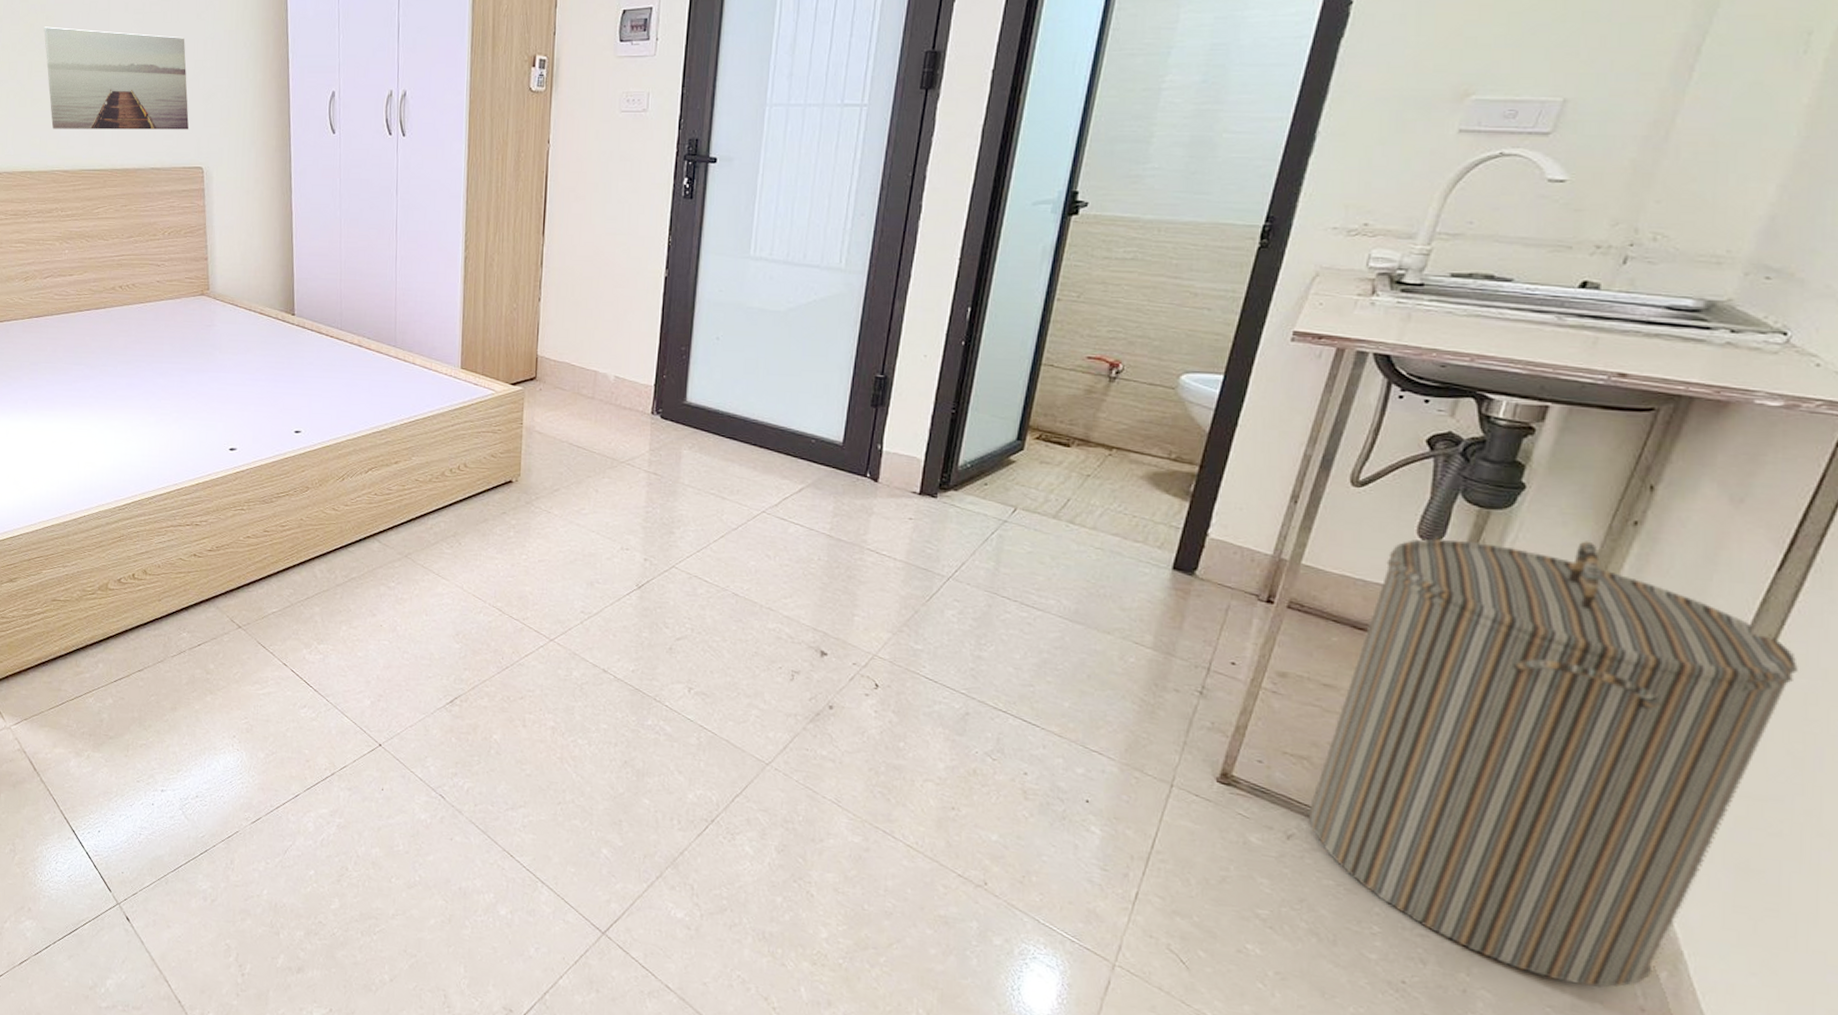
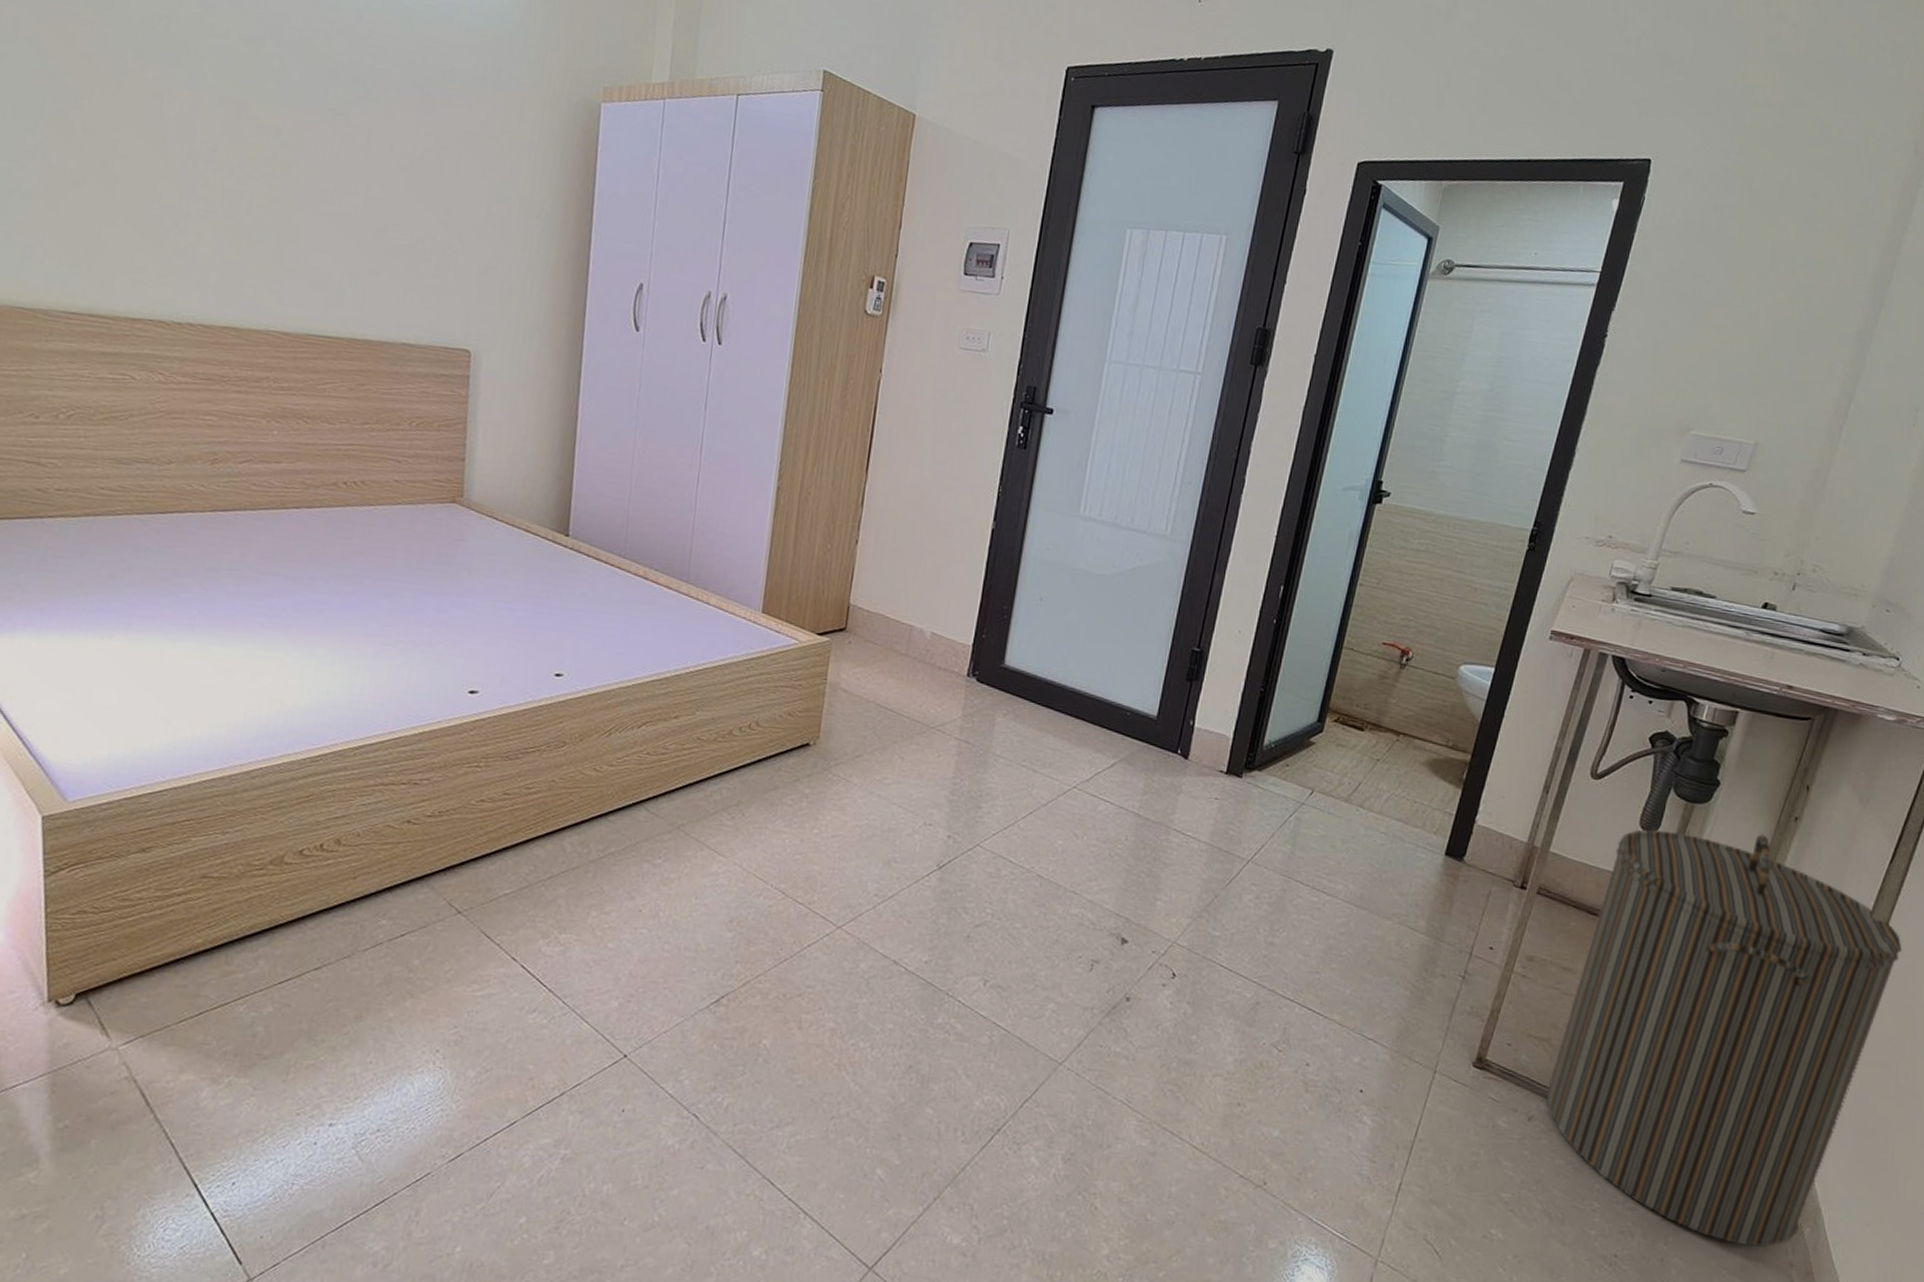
wall art: present [44,26,189,130] -> none [273,154,464,304]

